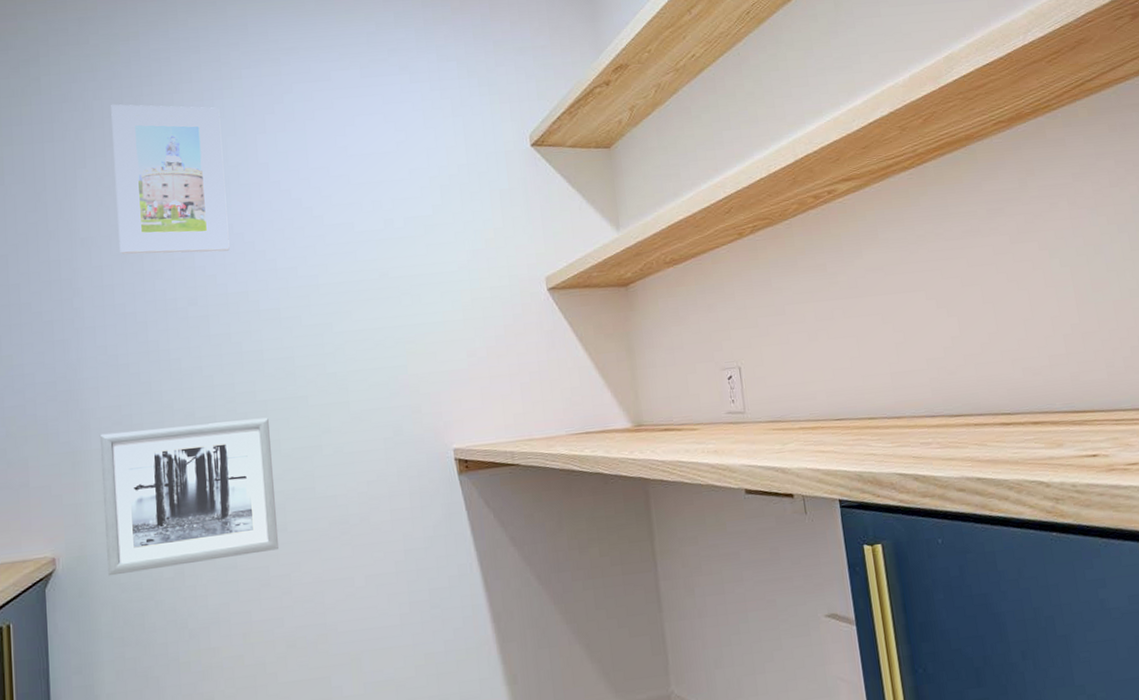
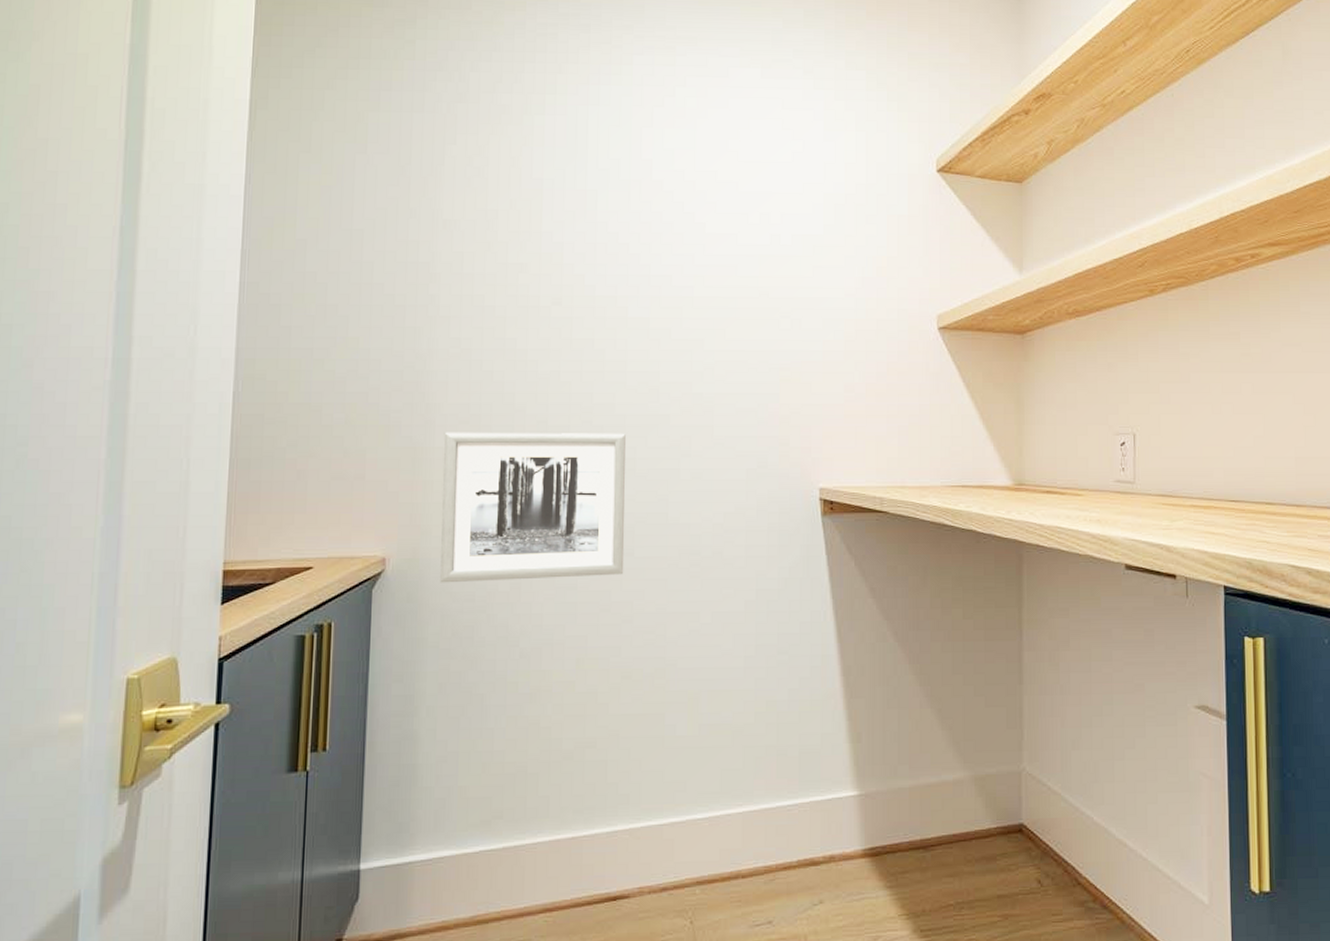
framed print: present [111,104,230,255] -> none [484,78,605,250]

